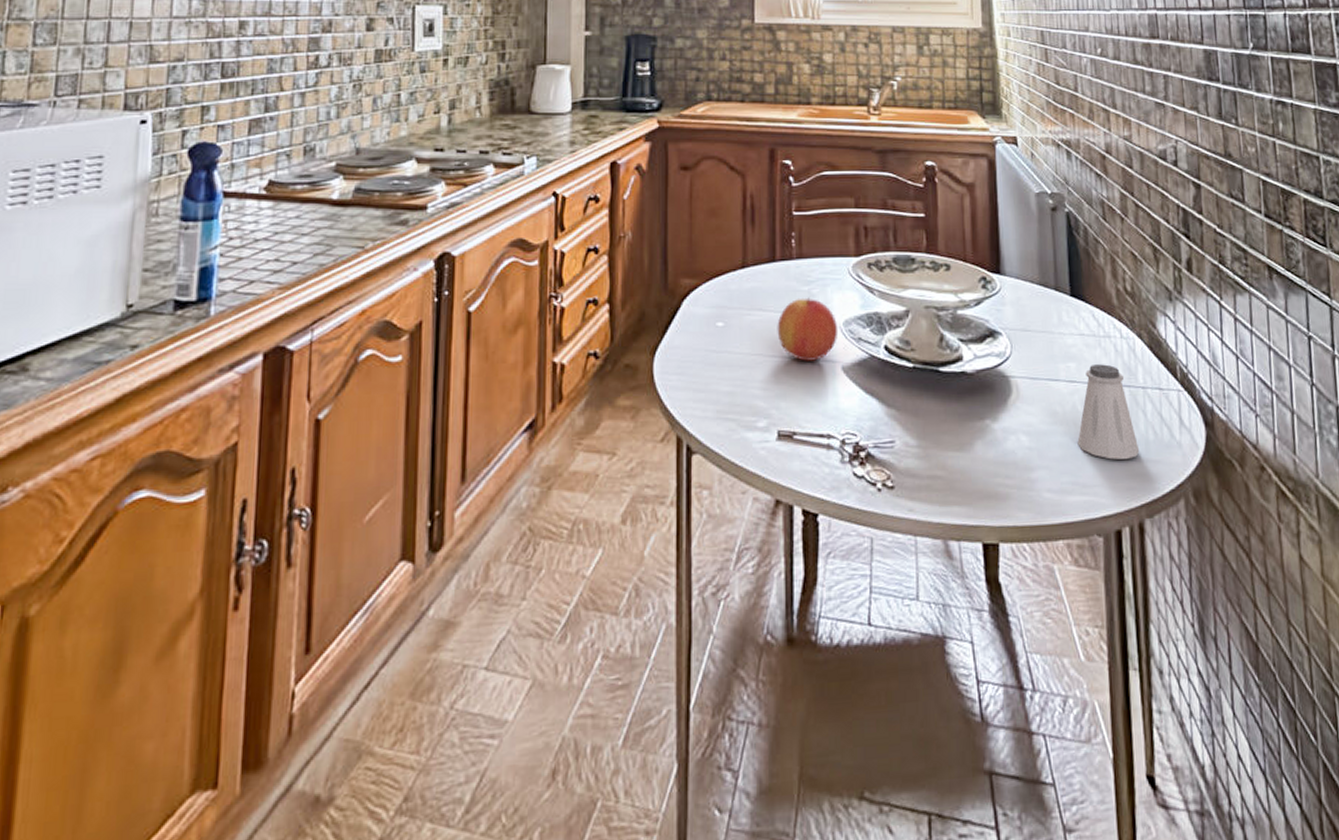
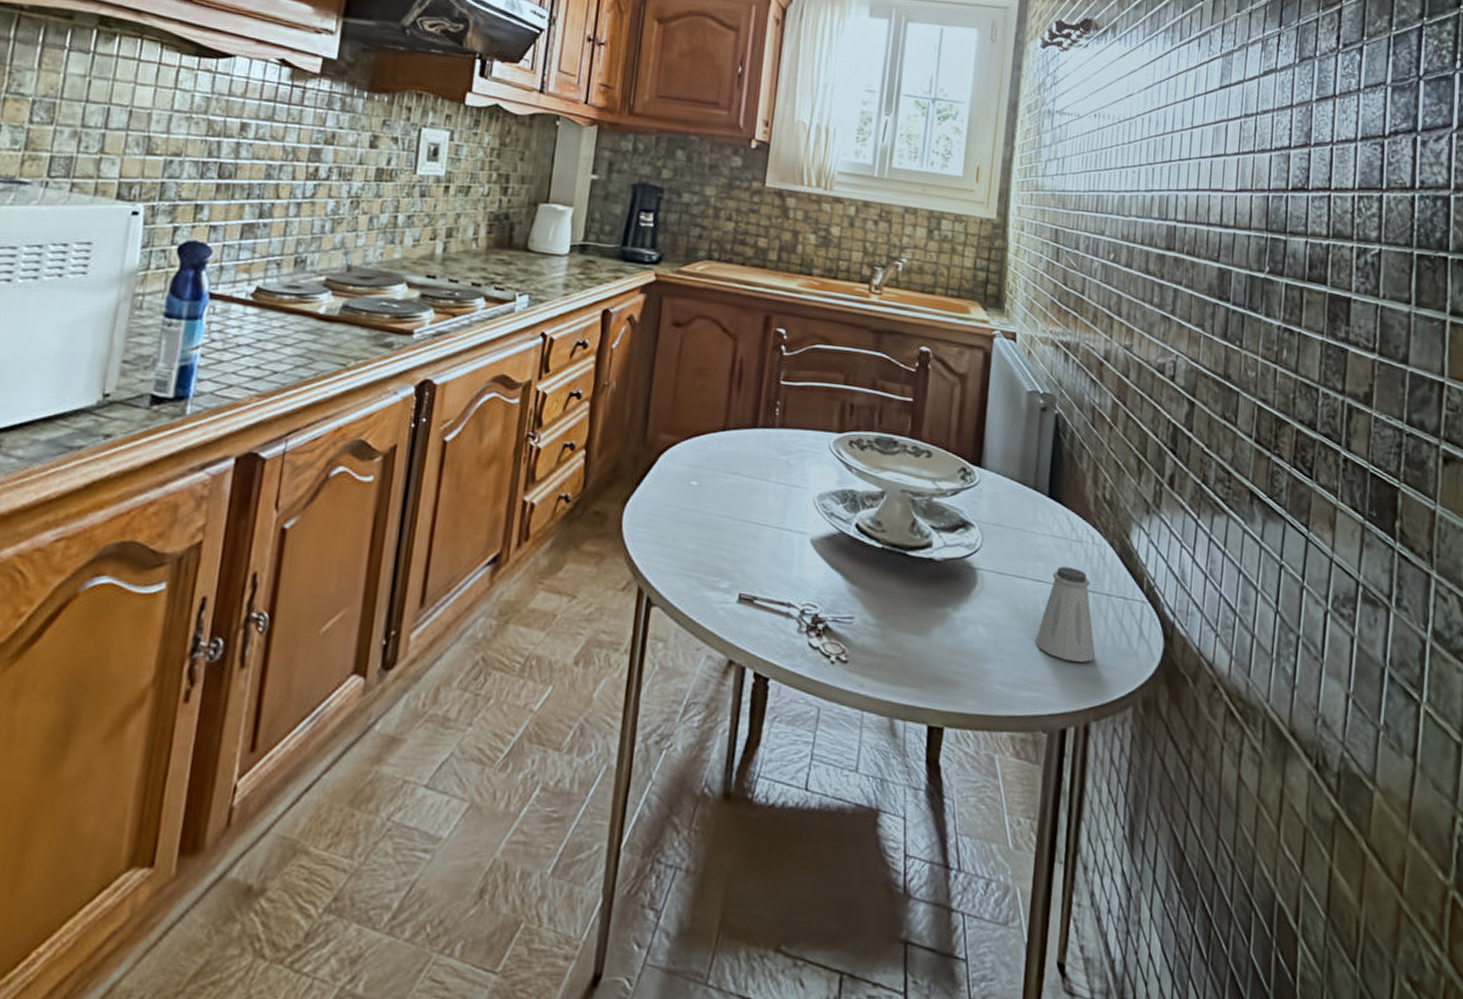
apple: present [777,297,839,361] -> none [750,466,812,530]

